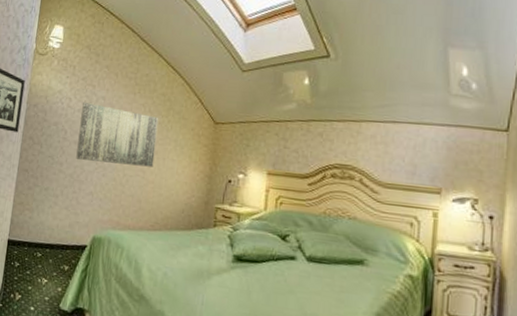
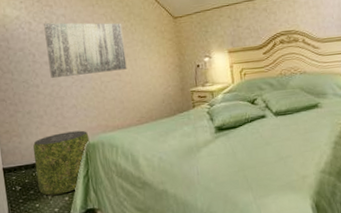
pouf: none [35,217,98,284] -> present [32,130,90,196]

